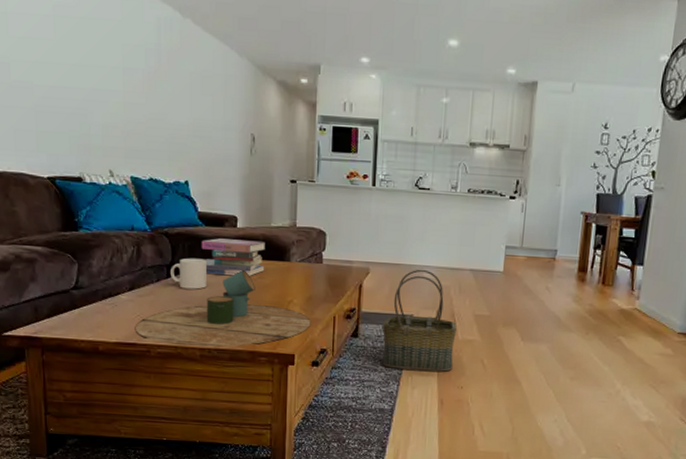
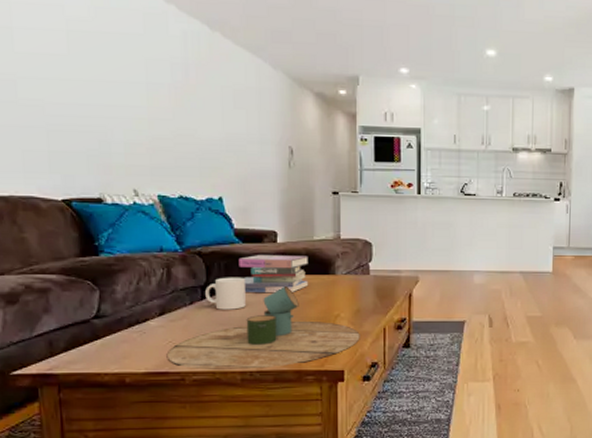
basket: present [382,269,458,372] -> none [434,274,511,377]

